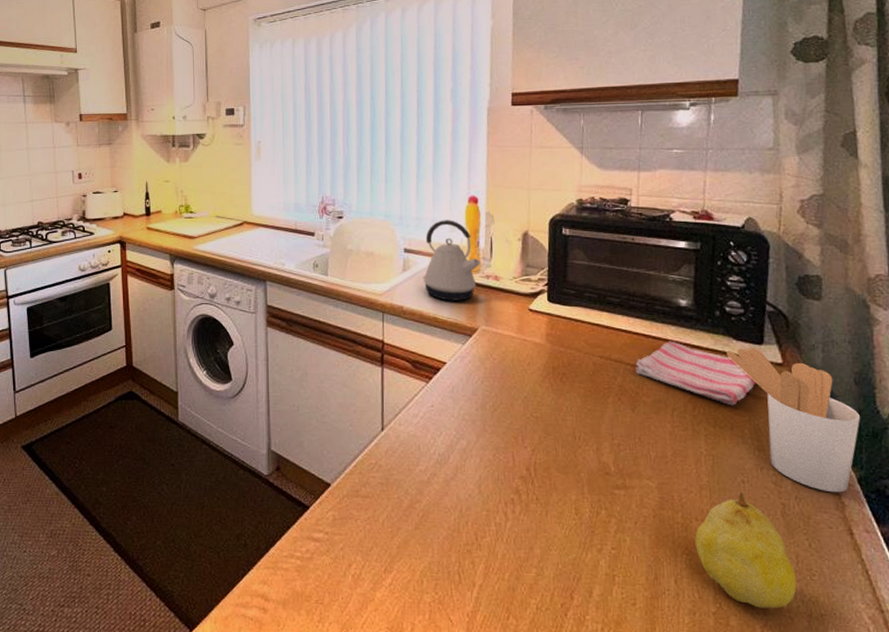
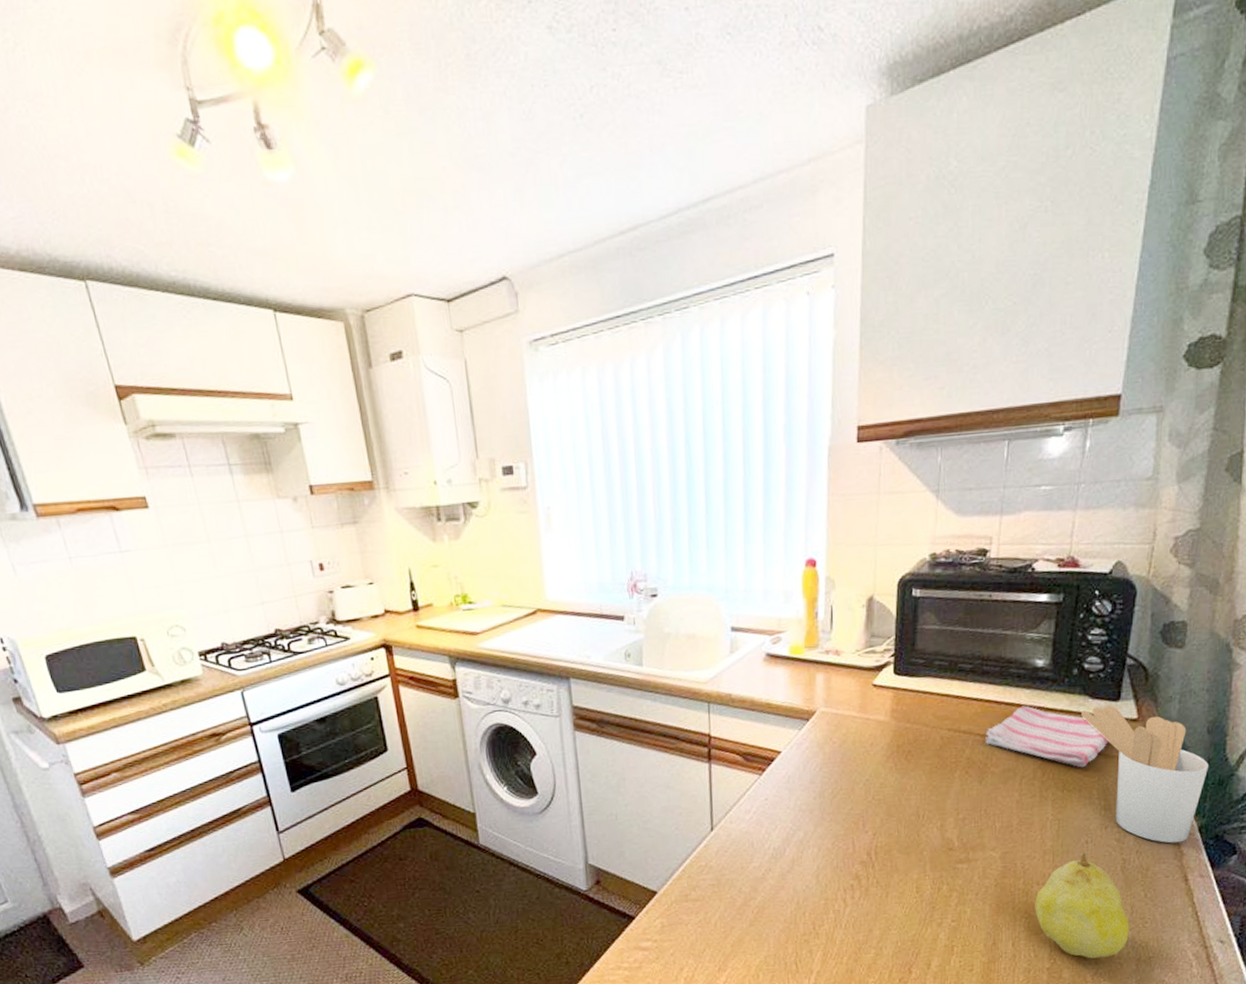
kettle: present [423,220,481,301] -> none [754,589,819,683]

